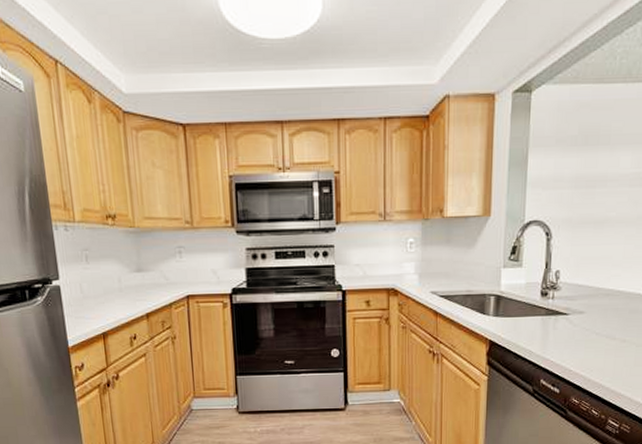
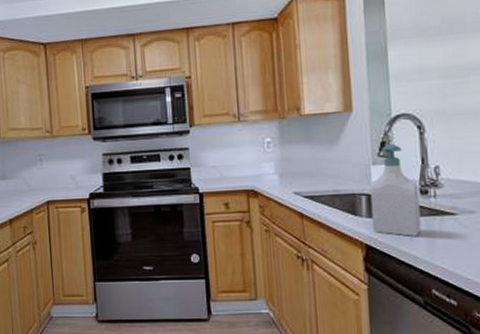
soap bottle: none [497,248,540,333] -> present [370,143,422,236]

